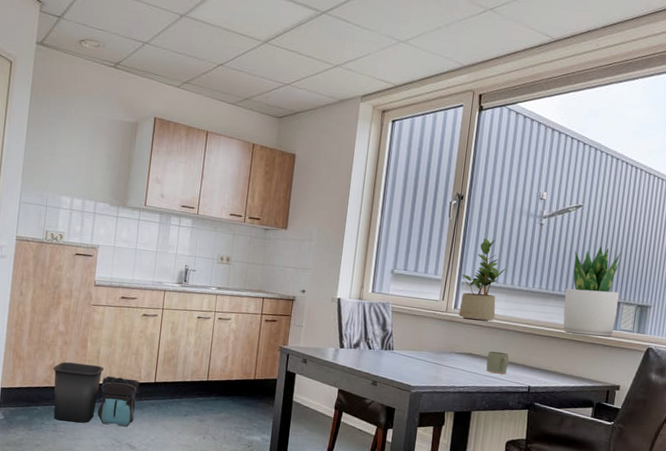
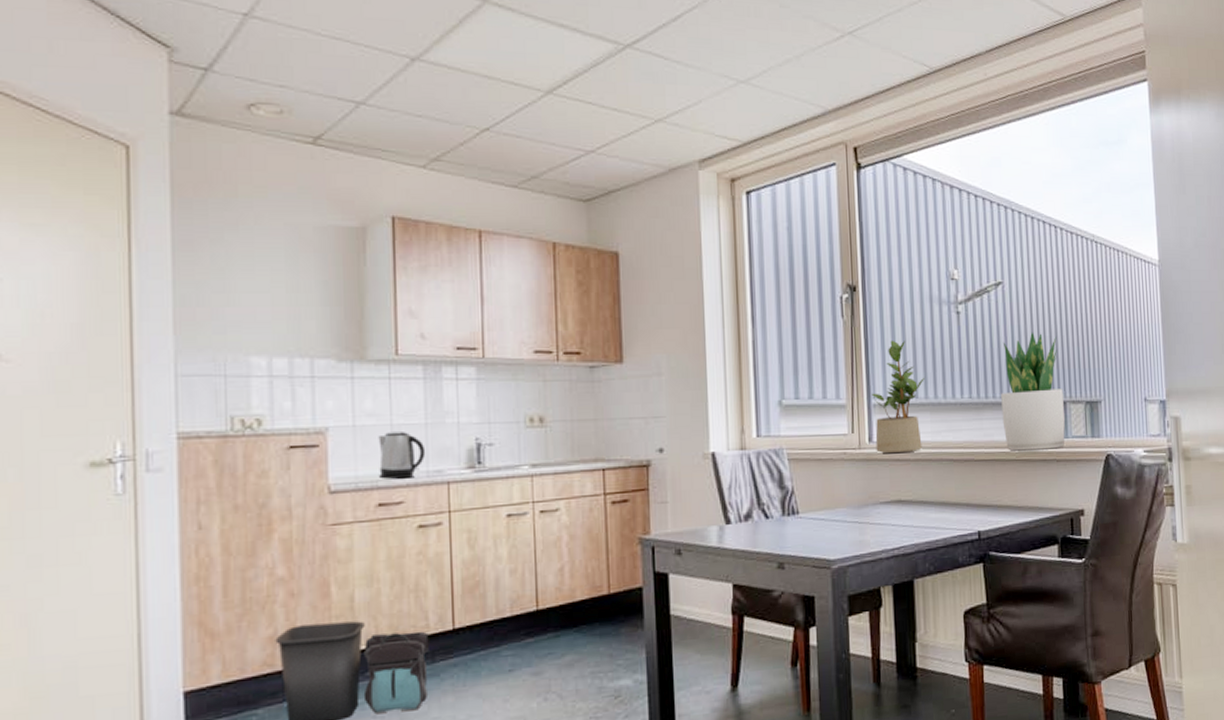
kettle: none [125,253,154,285] -> present [378,430,426,480]
mug: present [486,351,509,375] -> none [920,491,949,522]

